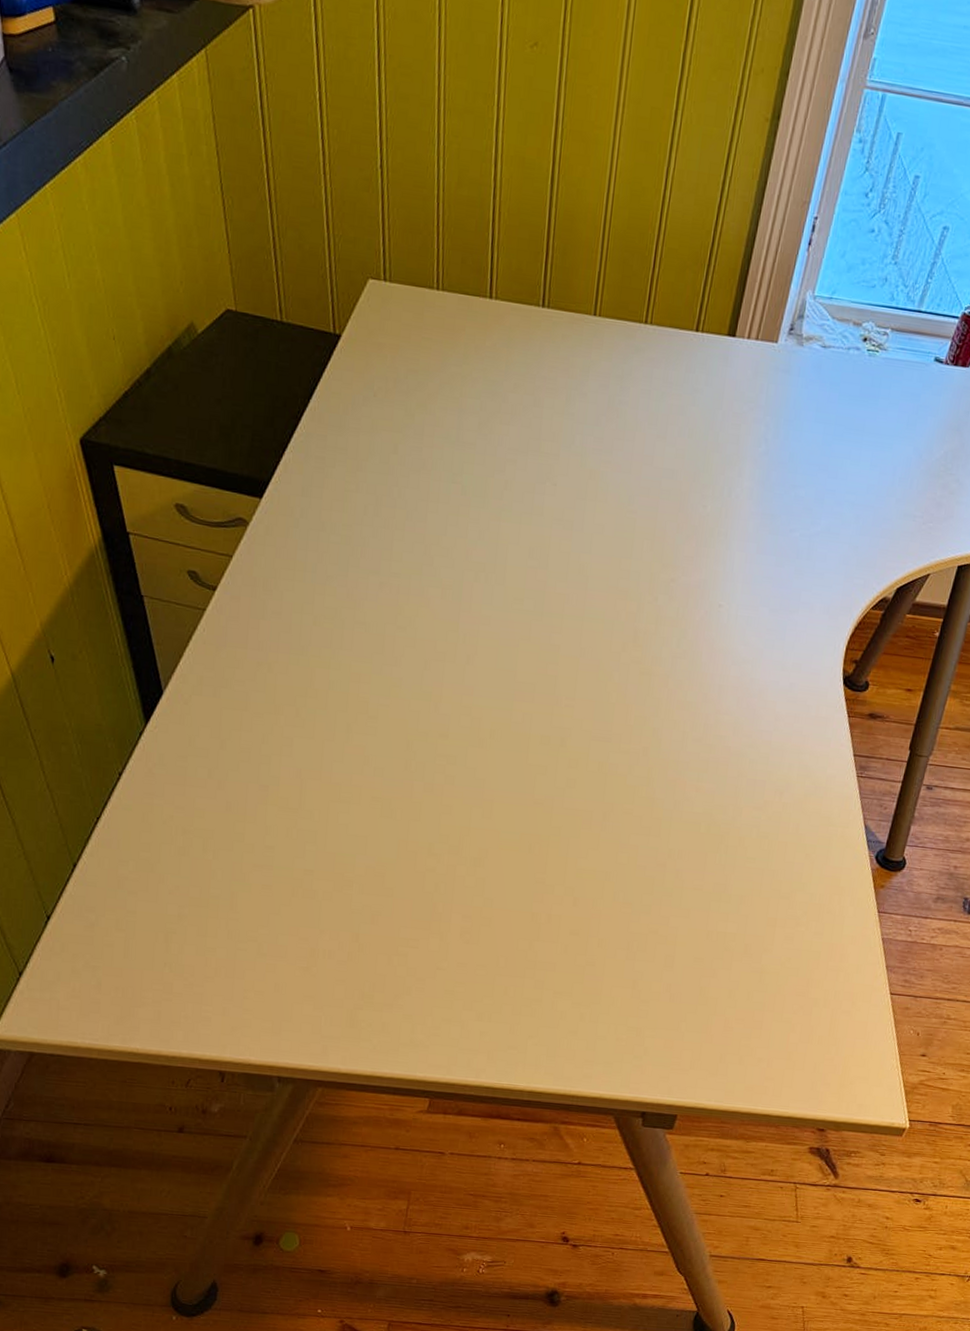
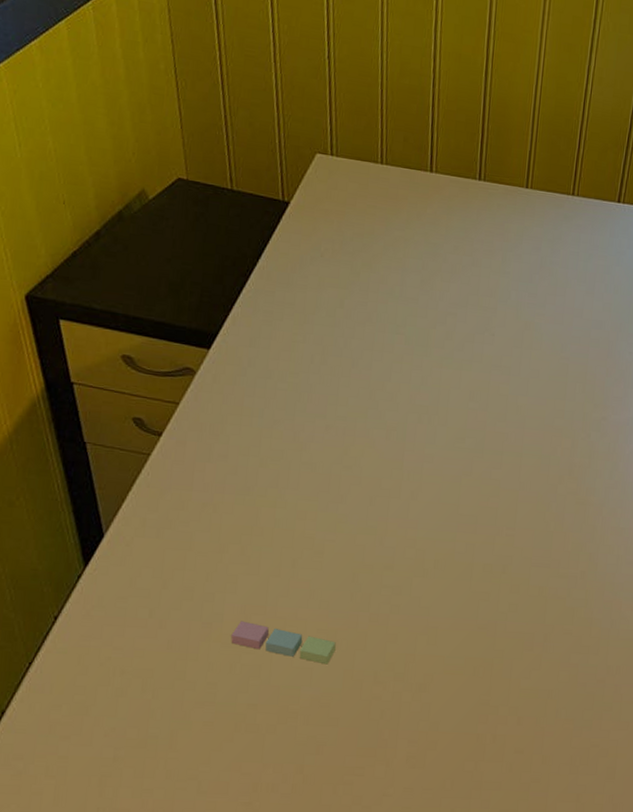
sticky notes: none [287,785,391,834] -> present [231,620,336,665]

